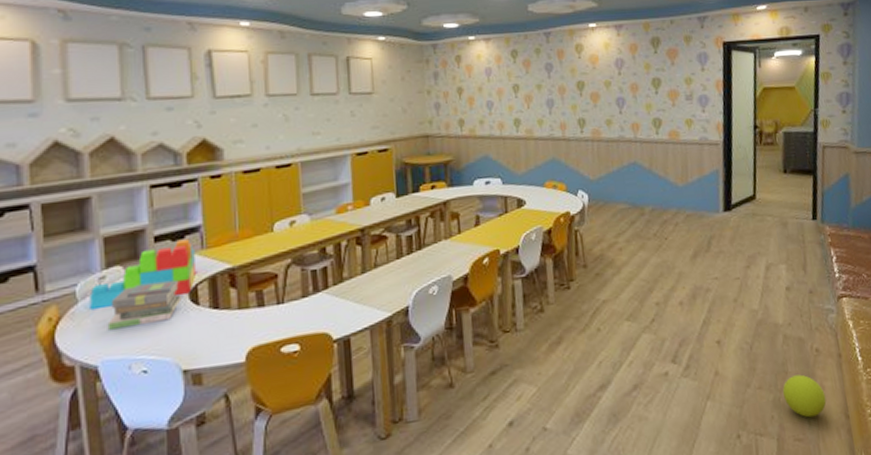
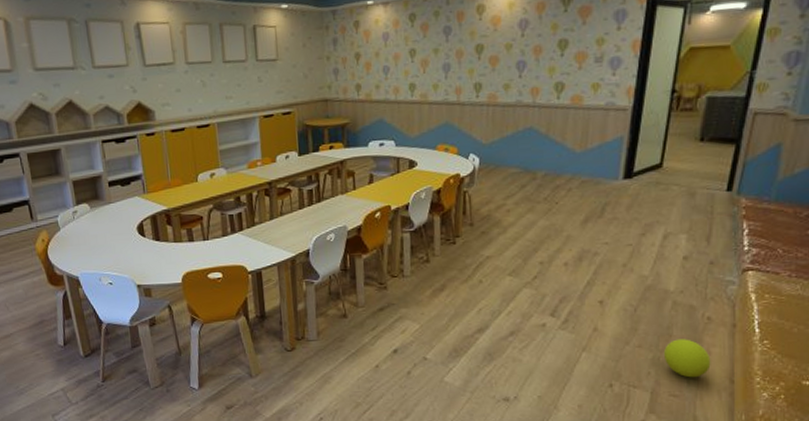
building blocks: present [90,238,197,311] -> none [67,184,142,236]
books: present [107,279,182,330] -> none [82,216,132,251]

